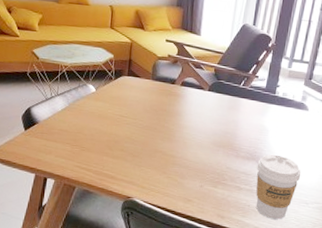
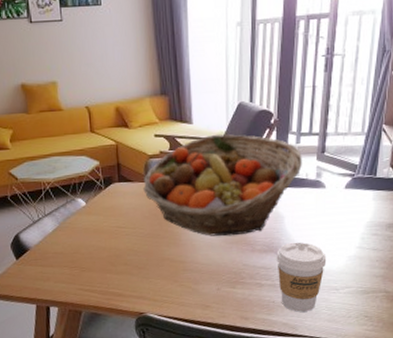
fruit basket: none [148,48,292,141] -> present [143,134,302,237]

